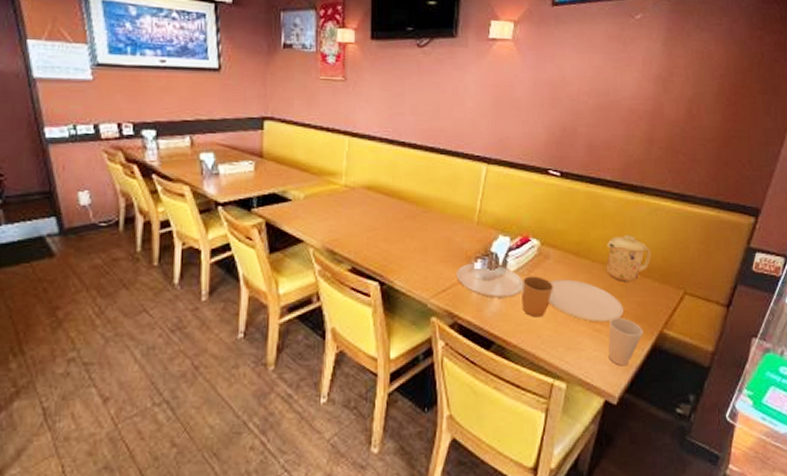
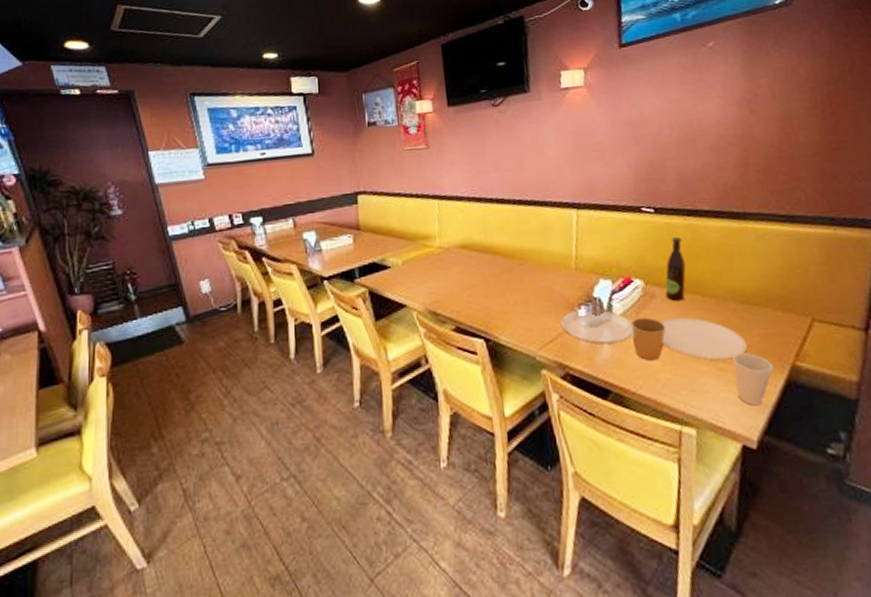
bottle: none [559,201,582,264] -> present [665,236,686,301]
mug: present [605,234,652,282] -> none [715,263,768,314]

